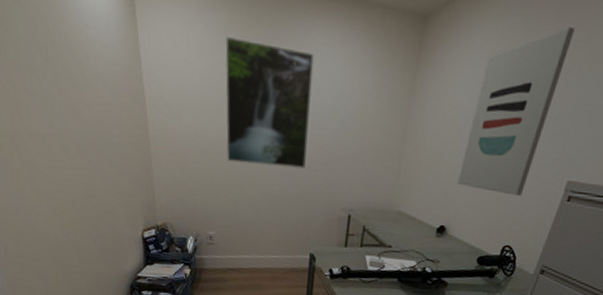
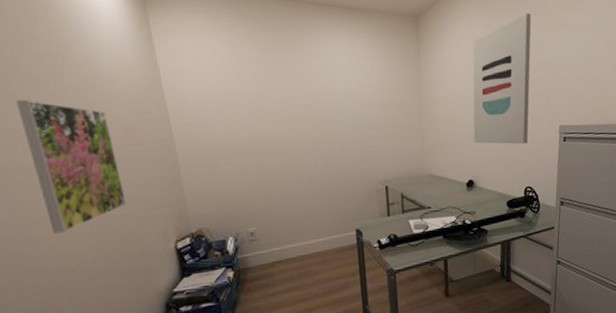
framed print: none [13,65,104,203] -> present [16,99,127,234]
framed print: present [225,35,314,169] -> none [245,48,337,158]

